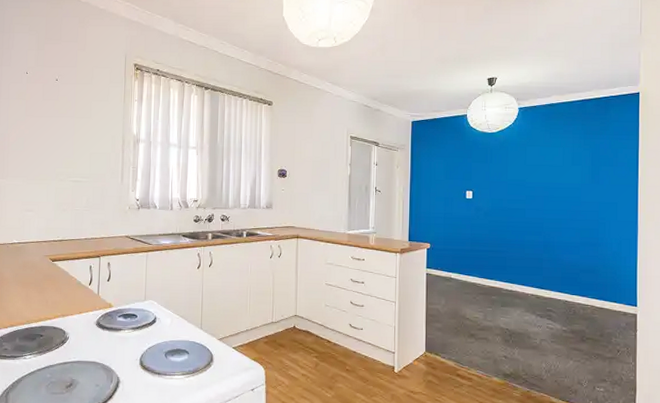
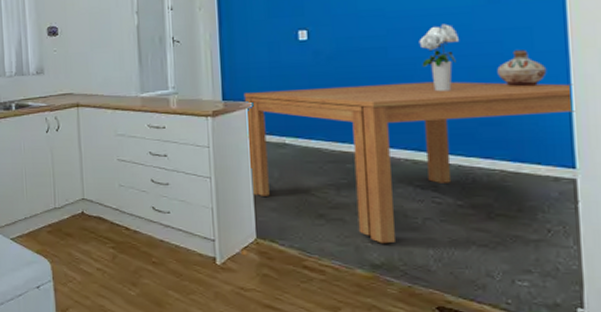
dining table: none [424,236,639,358] -> present [243,81,575,244]
bouquet: none [546,195,571,245] -> present [419,24,458,92]
ceramic jug: none [594,219,624,246] -> present [497,50,547,87]

